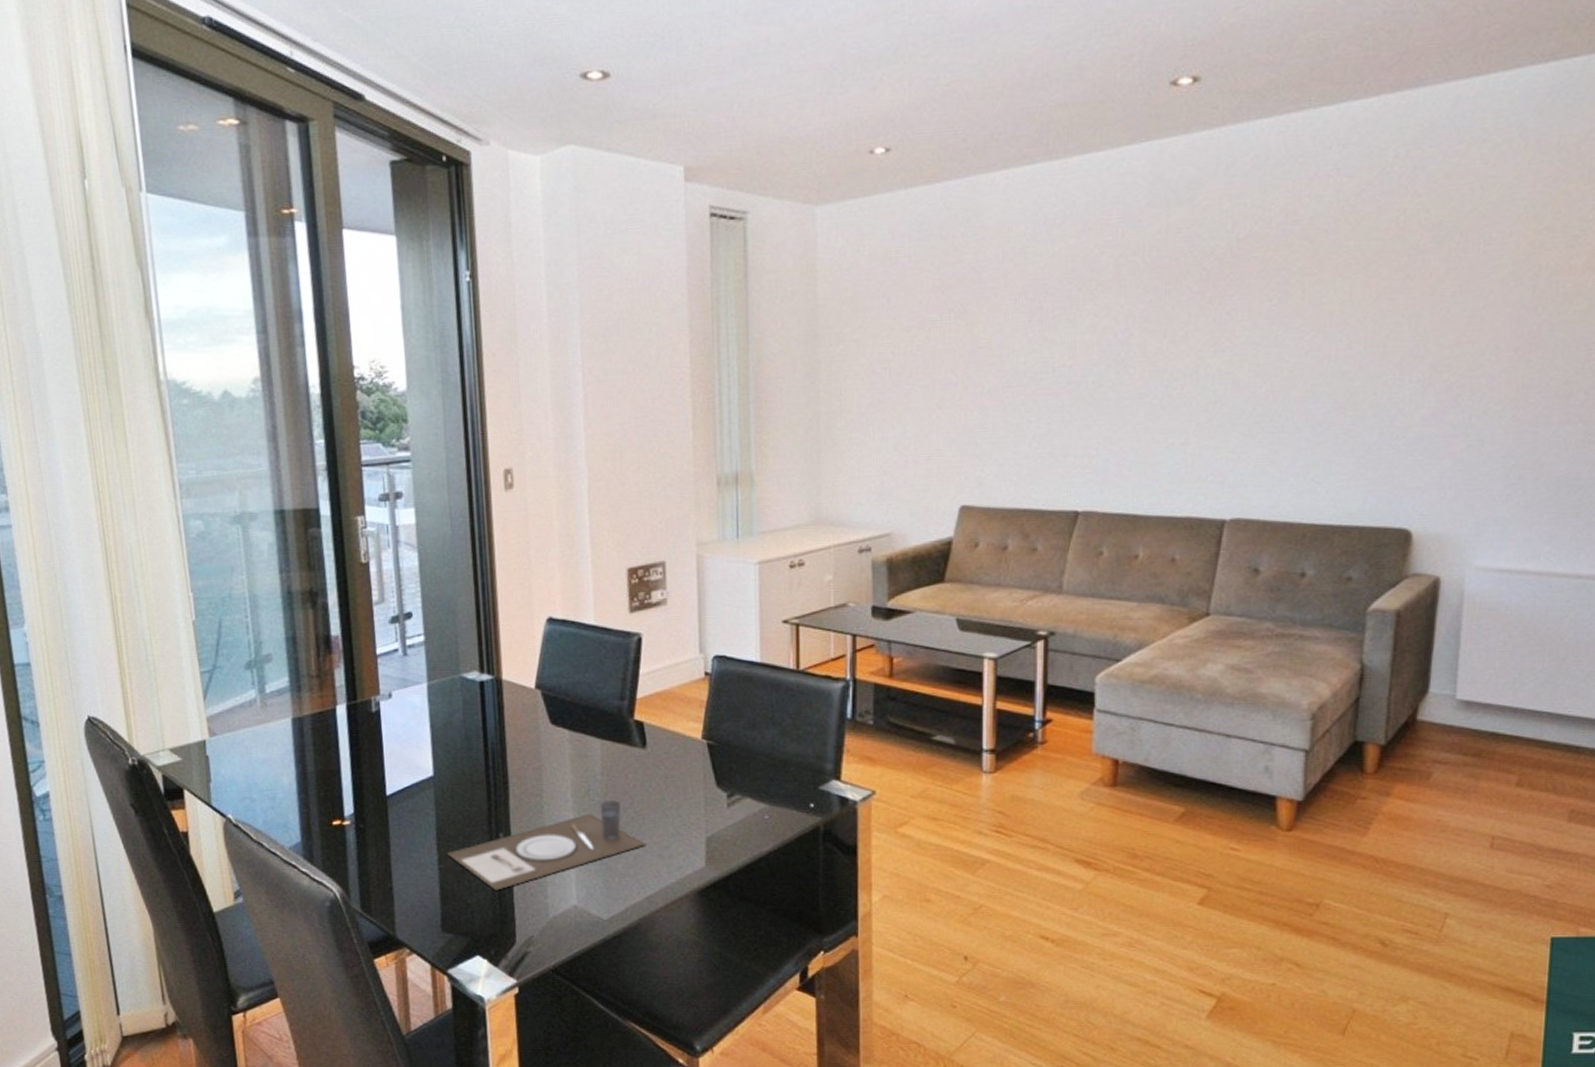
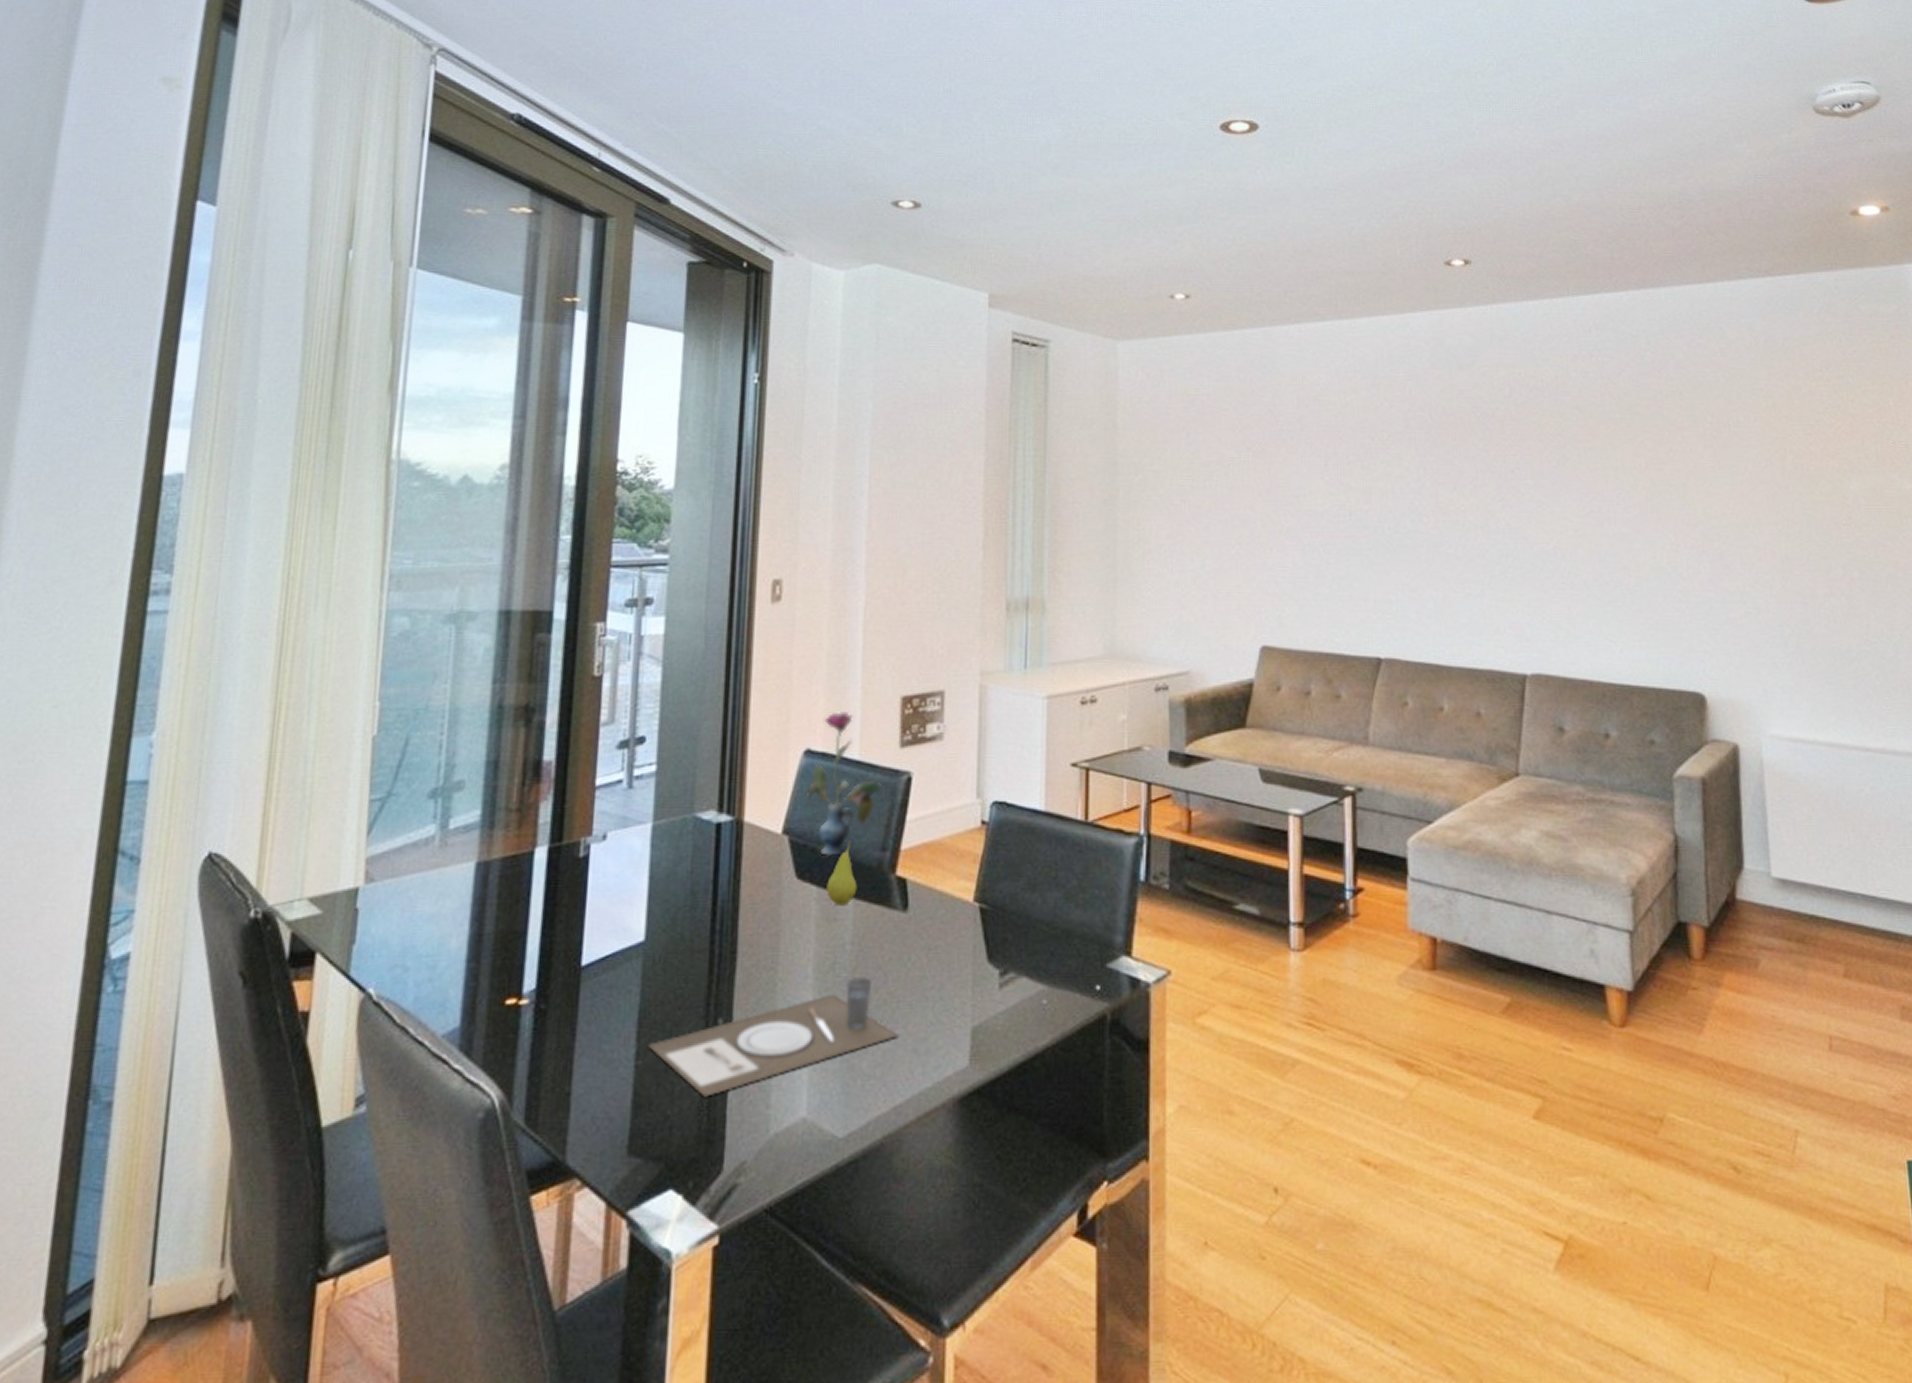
vase: none [553,582,616,705] -> present [807,710,881,856]
fruit: none [576,692,603,745] -> present [826,841,857,906]

